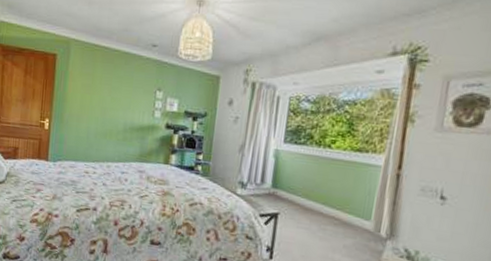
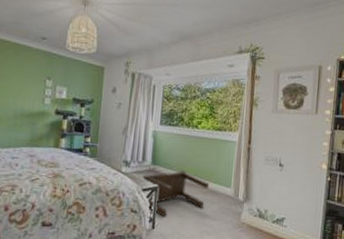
bench: none [260,196,342,247] -> present [142,170,209,216]

